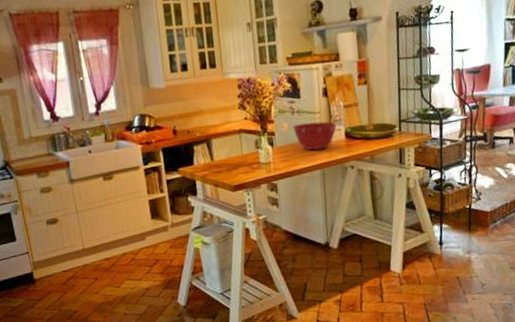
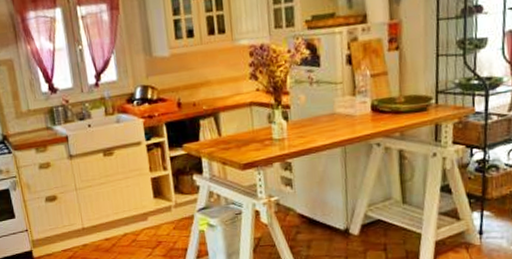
mixing bowl: present [292,121,337,151] -> none [310,92,362,126]

